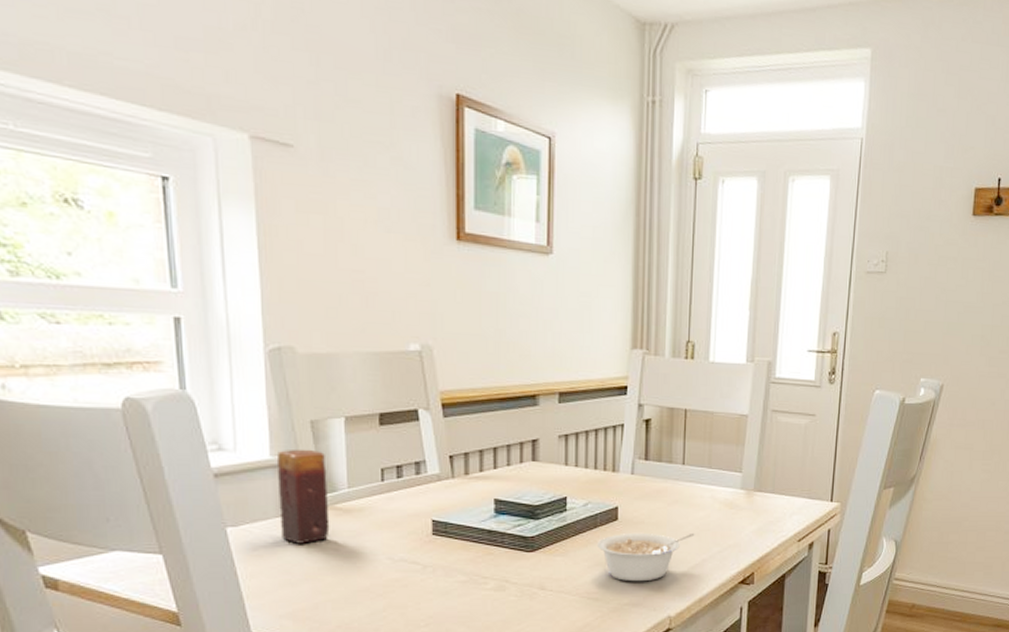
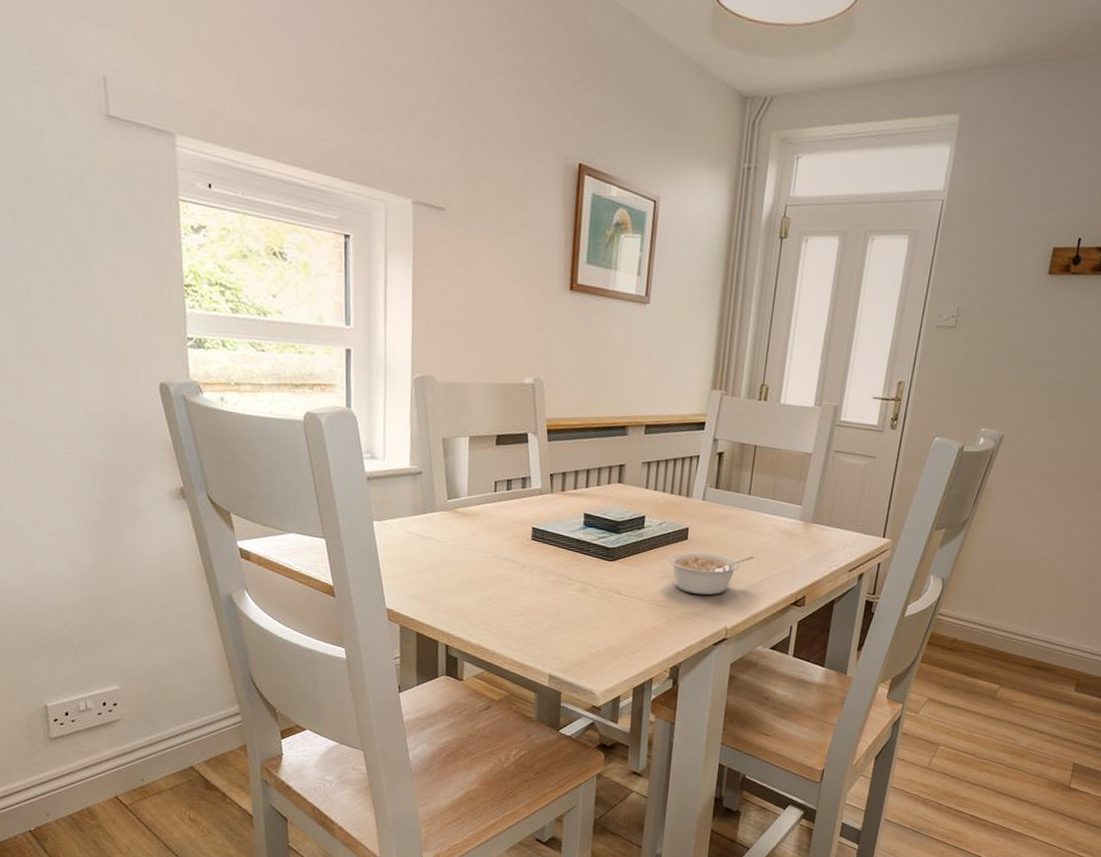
candle: present [278,449,330,544] -> none [413,460,452,539]

